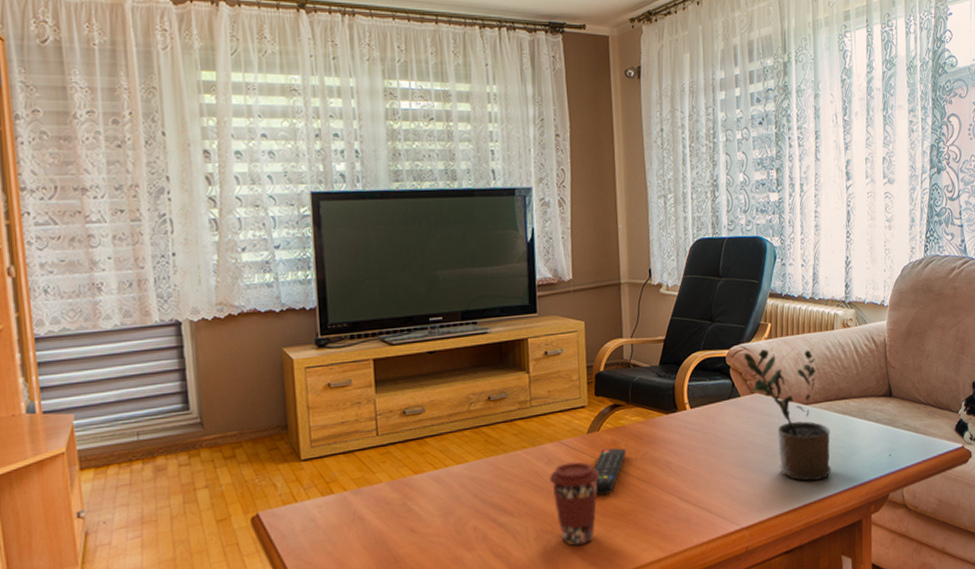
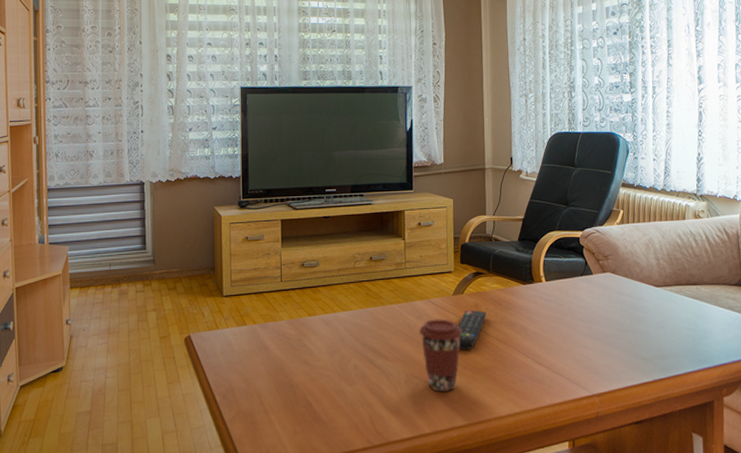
potted plant: present [744,349,831,481] -> none [596,233,682,358]

